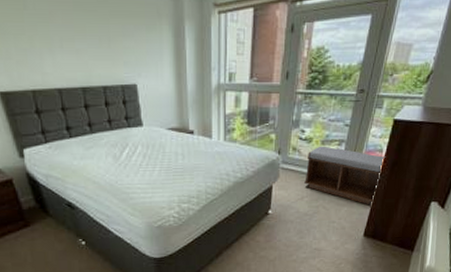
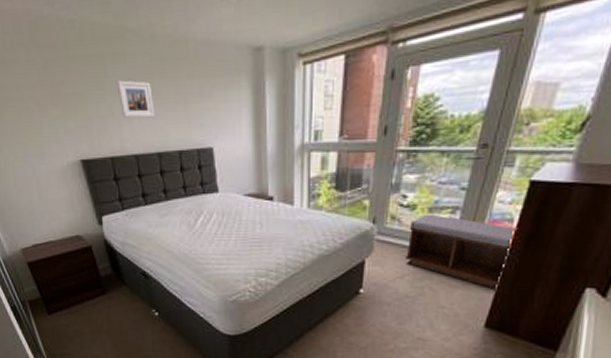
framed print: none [38,14,79,53] -> present [118,80,155,118]

